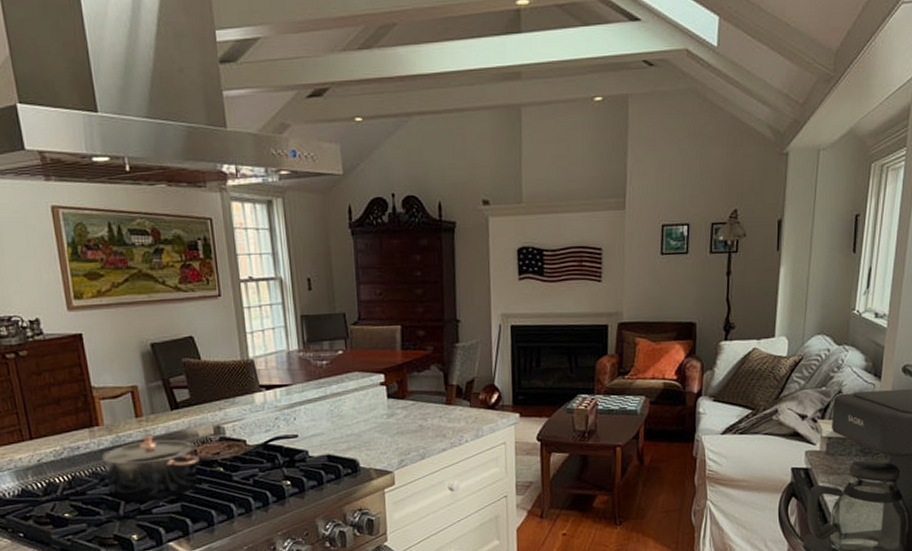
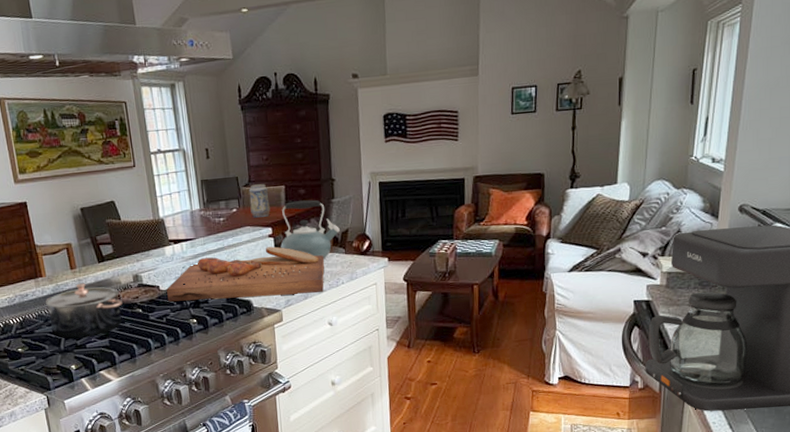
cutting board: none [255,396,446,460] -> present [167,246,325,302]
decorative vase: none [358,322,383,362] -> present [248,184,270,218]
kettle: none [394,343,466,412] -> present [281,200,341,258]

